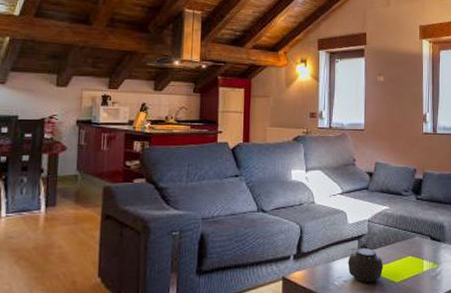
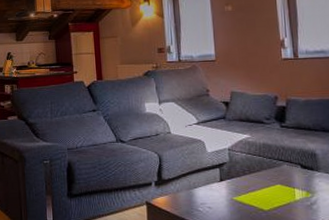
teapot: present [347,242,384,283] -> none [209,170,250,210]

